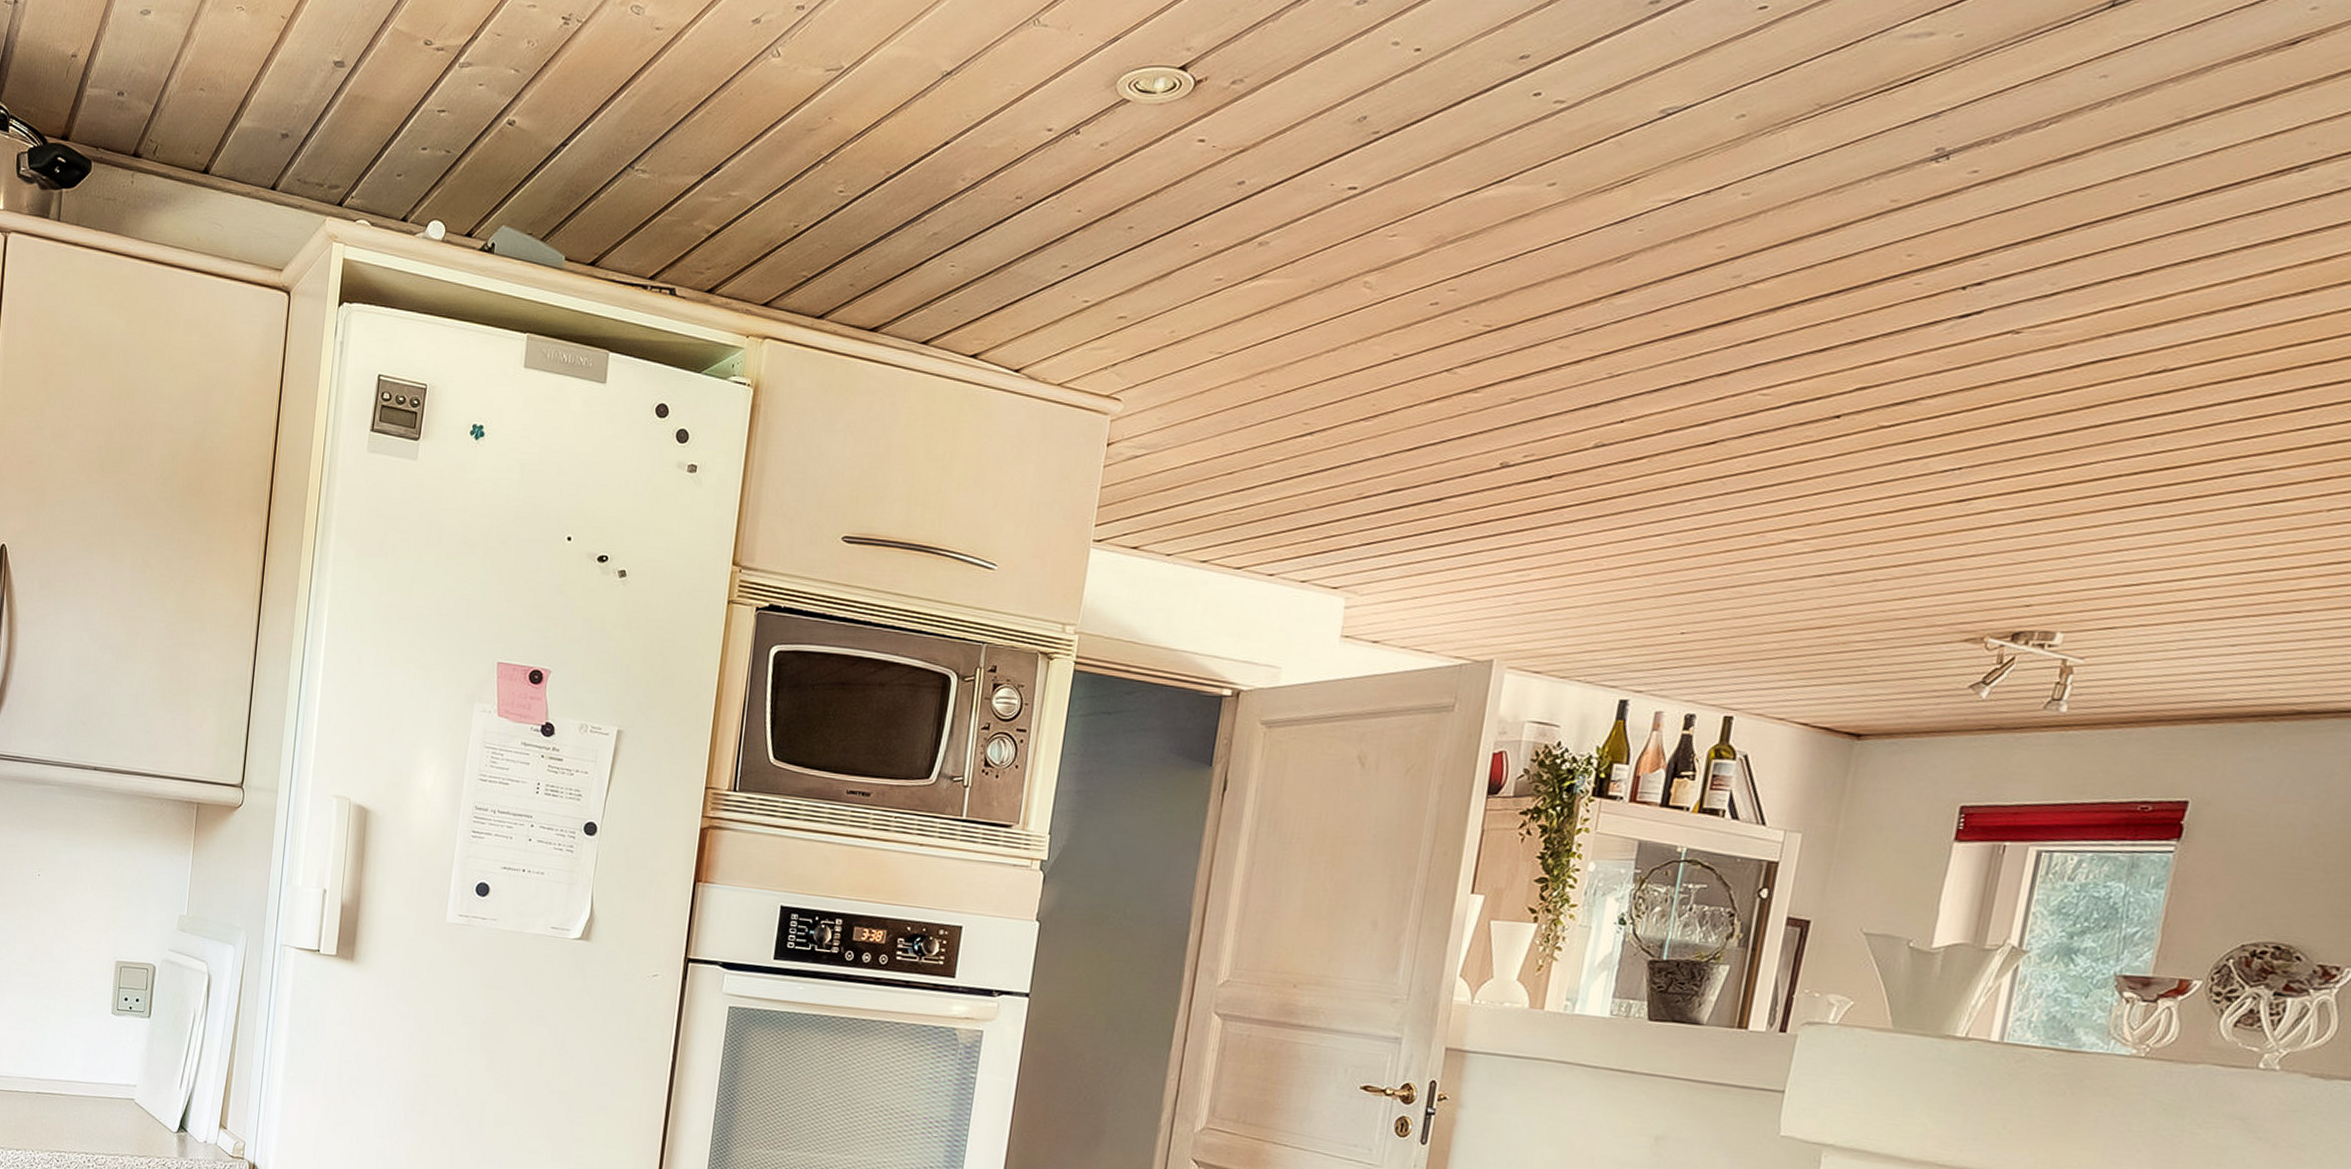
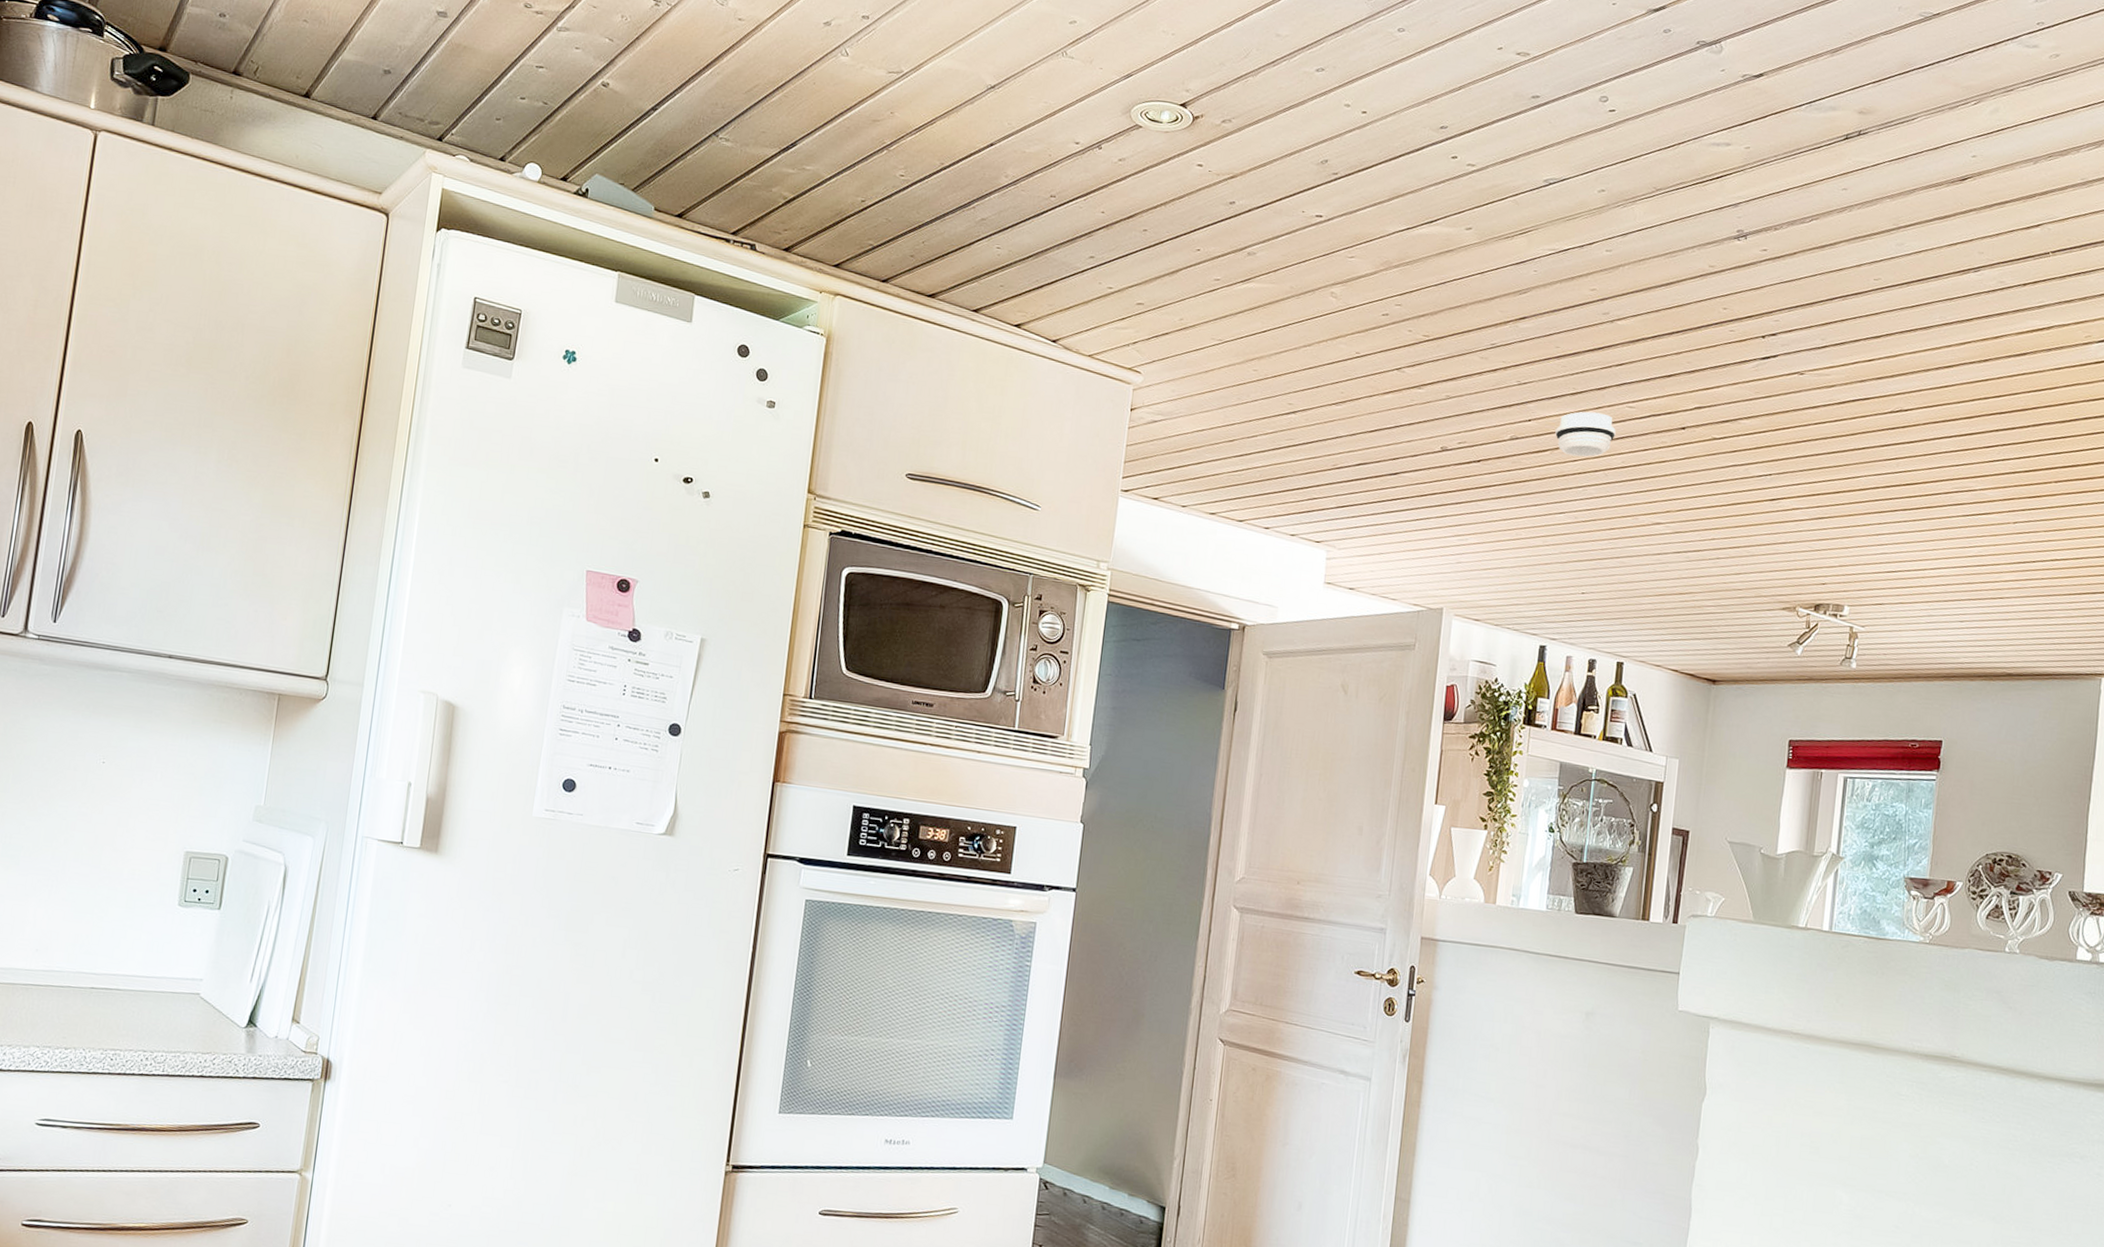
smoke detector: none [1656,404,1742,463] -> present [1555,411,1616,457]

